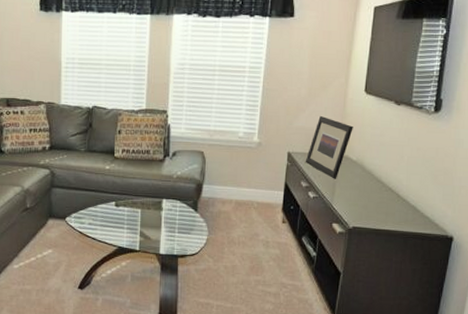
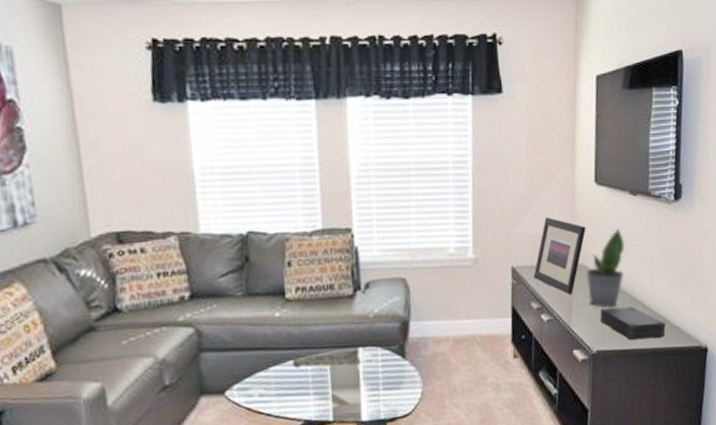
potted plant: none [349,130,386,194] -> present [585,227,624,309]
game console: none [358,194,416,223] -> present [600,306,666,341]

